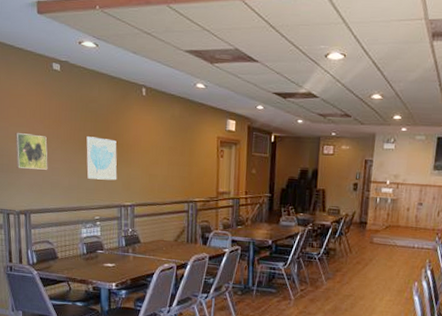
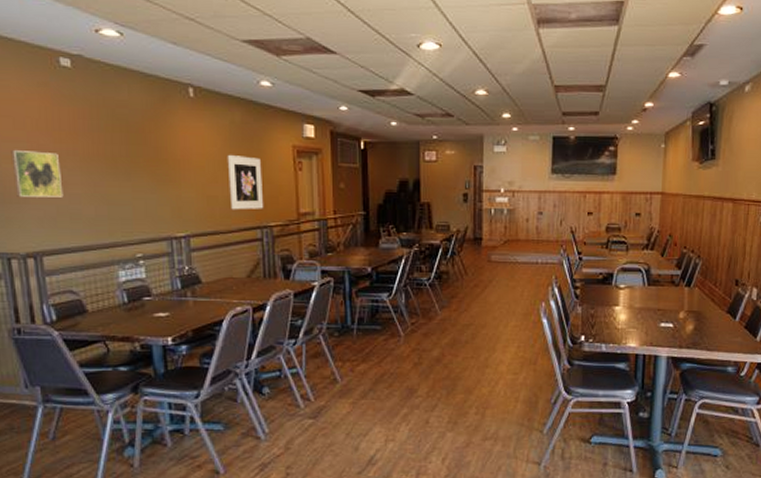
wall art: present [86,136,117,181] -> none [116,151,163,206]
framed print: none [166,143,192,187] -> present [227,155,264,210]

